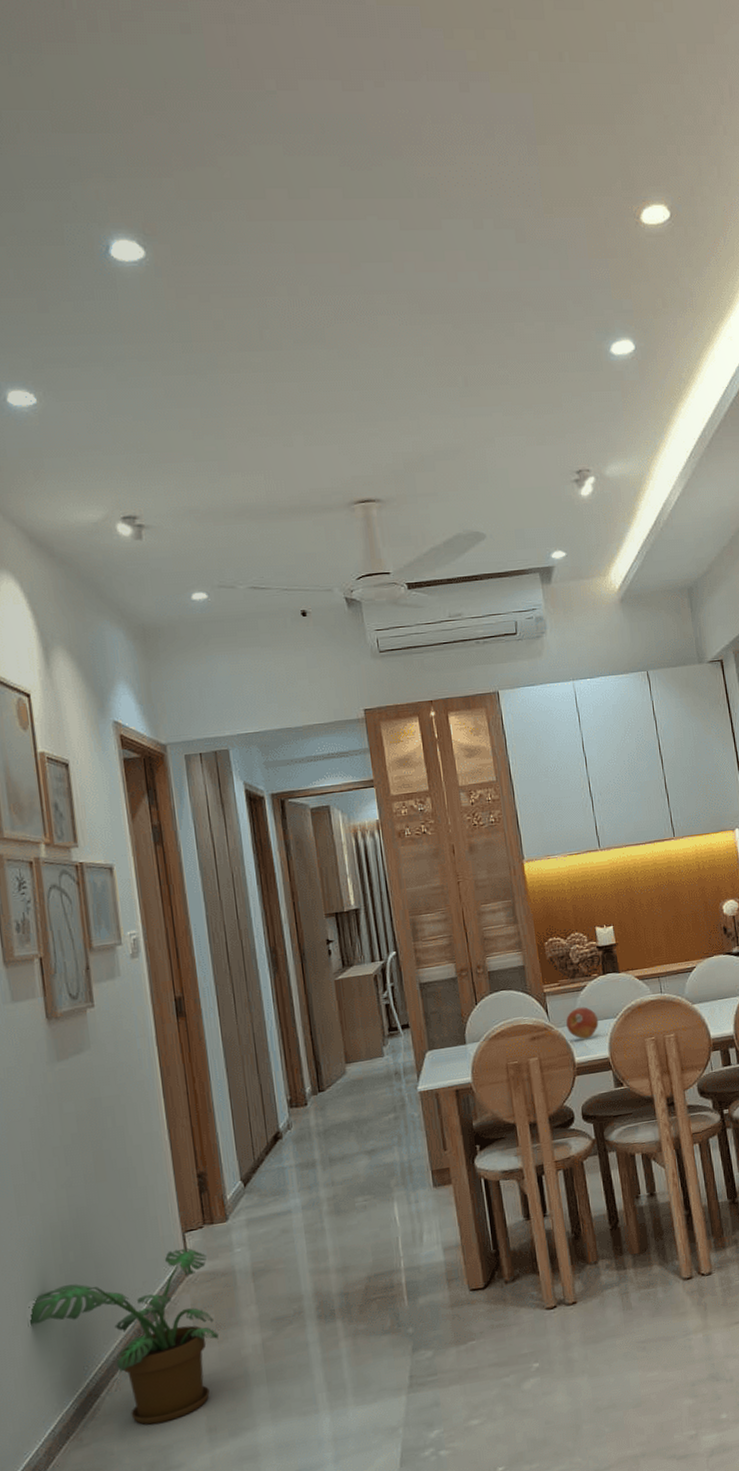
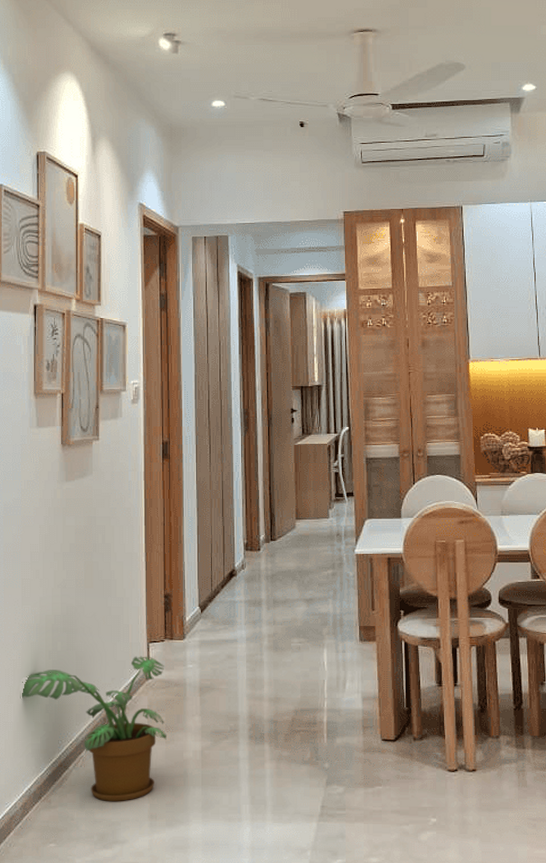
fruit: present [565,1007,599,1039] -> none [492,500,523,530]

